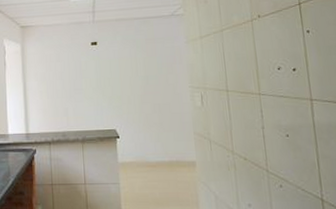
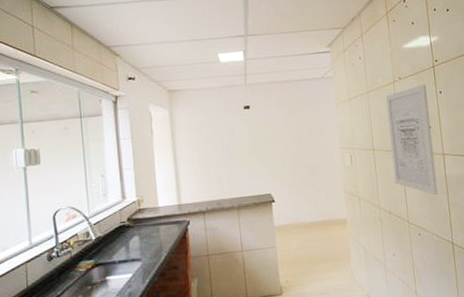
wall art: none [242,23,305,143] -> present [386,84,438,195]

